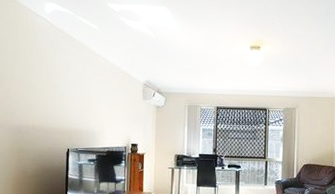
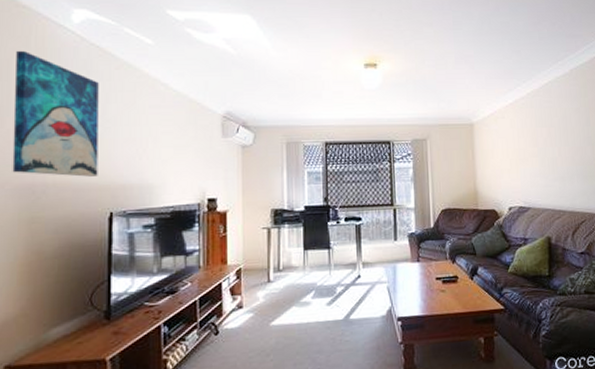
wall art: none [8,32,62,123] -> present [12,50,99,177]

